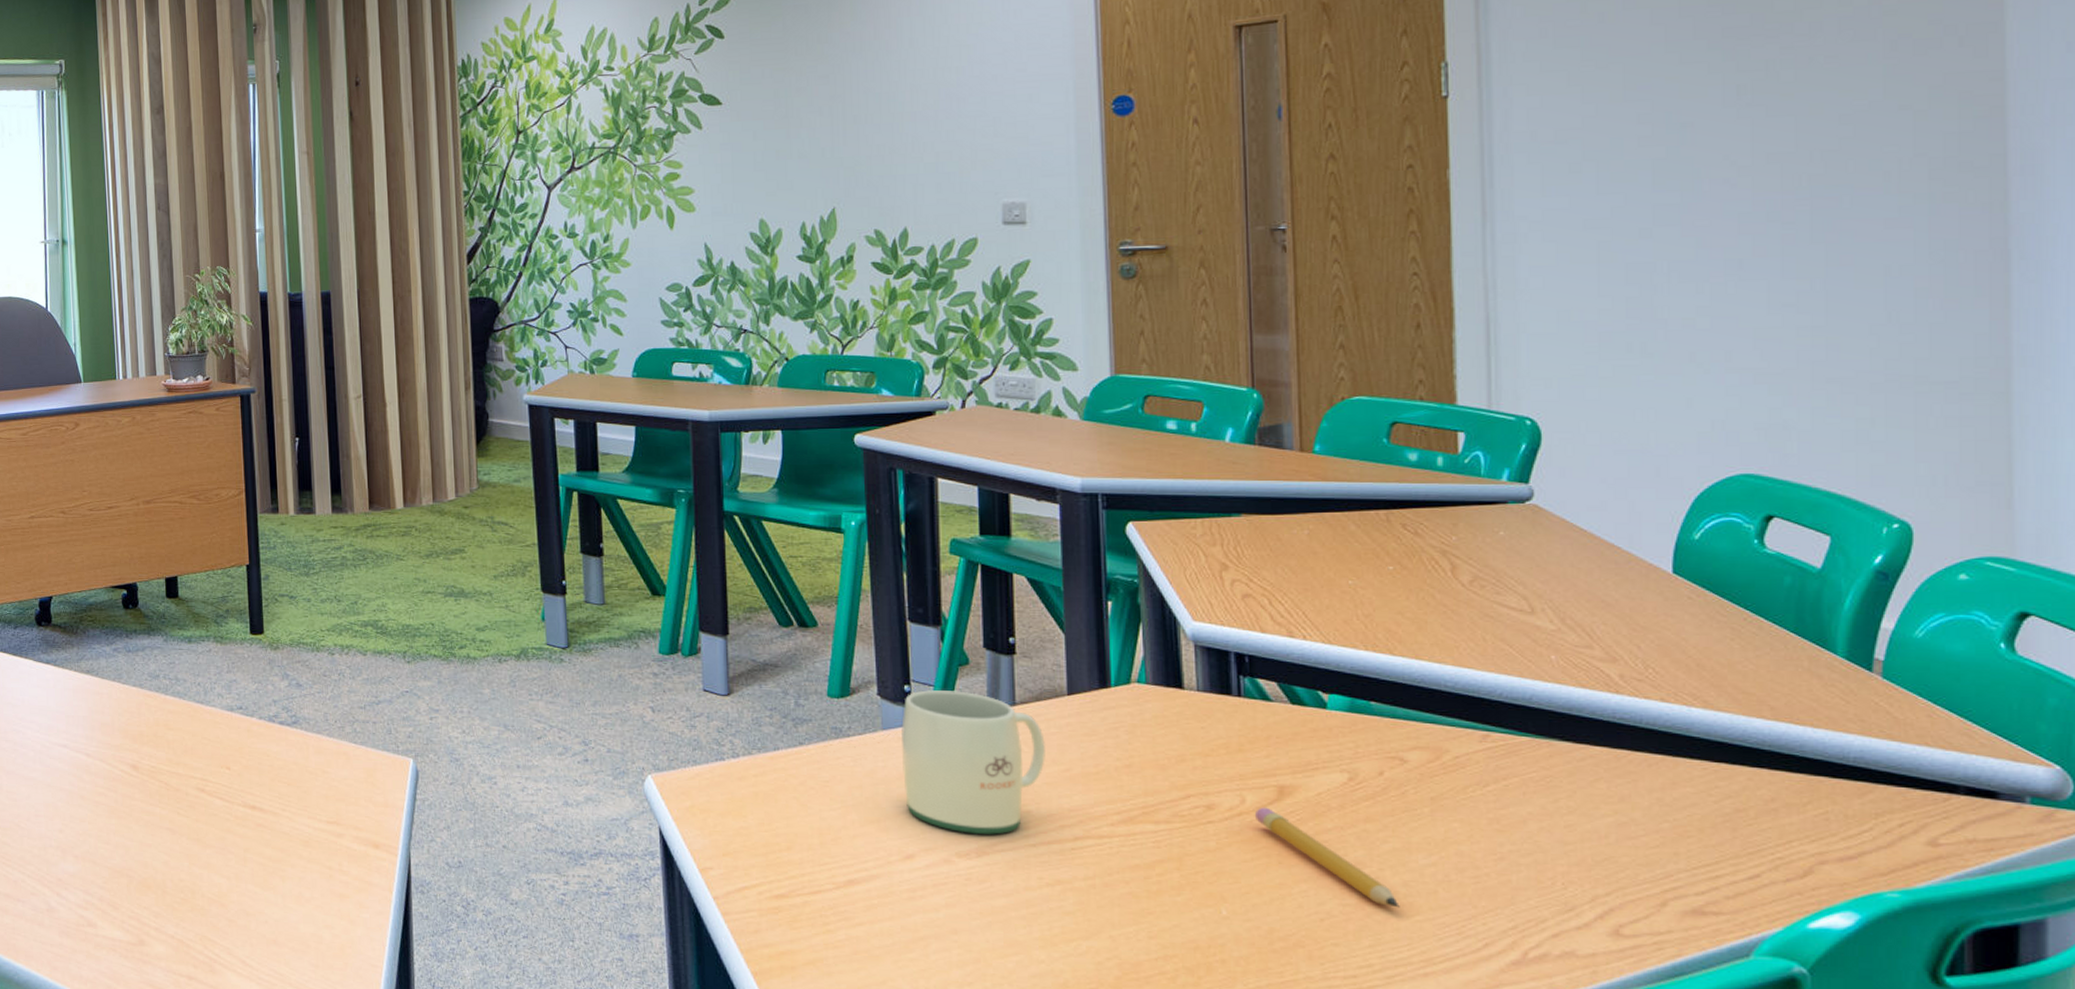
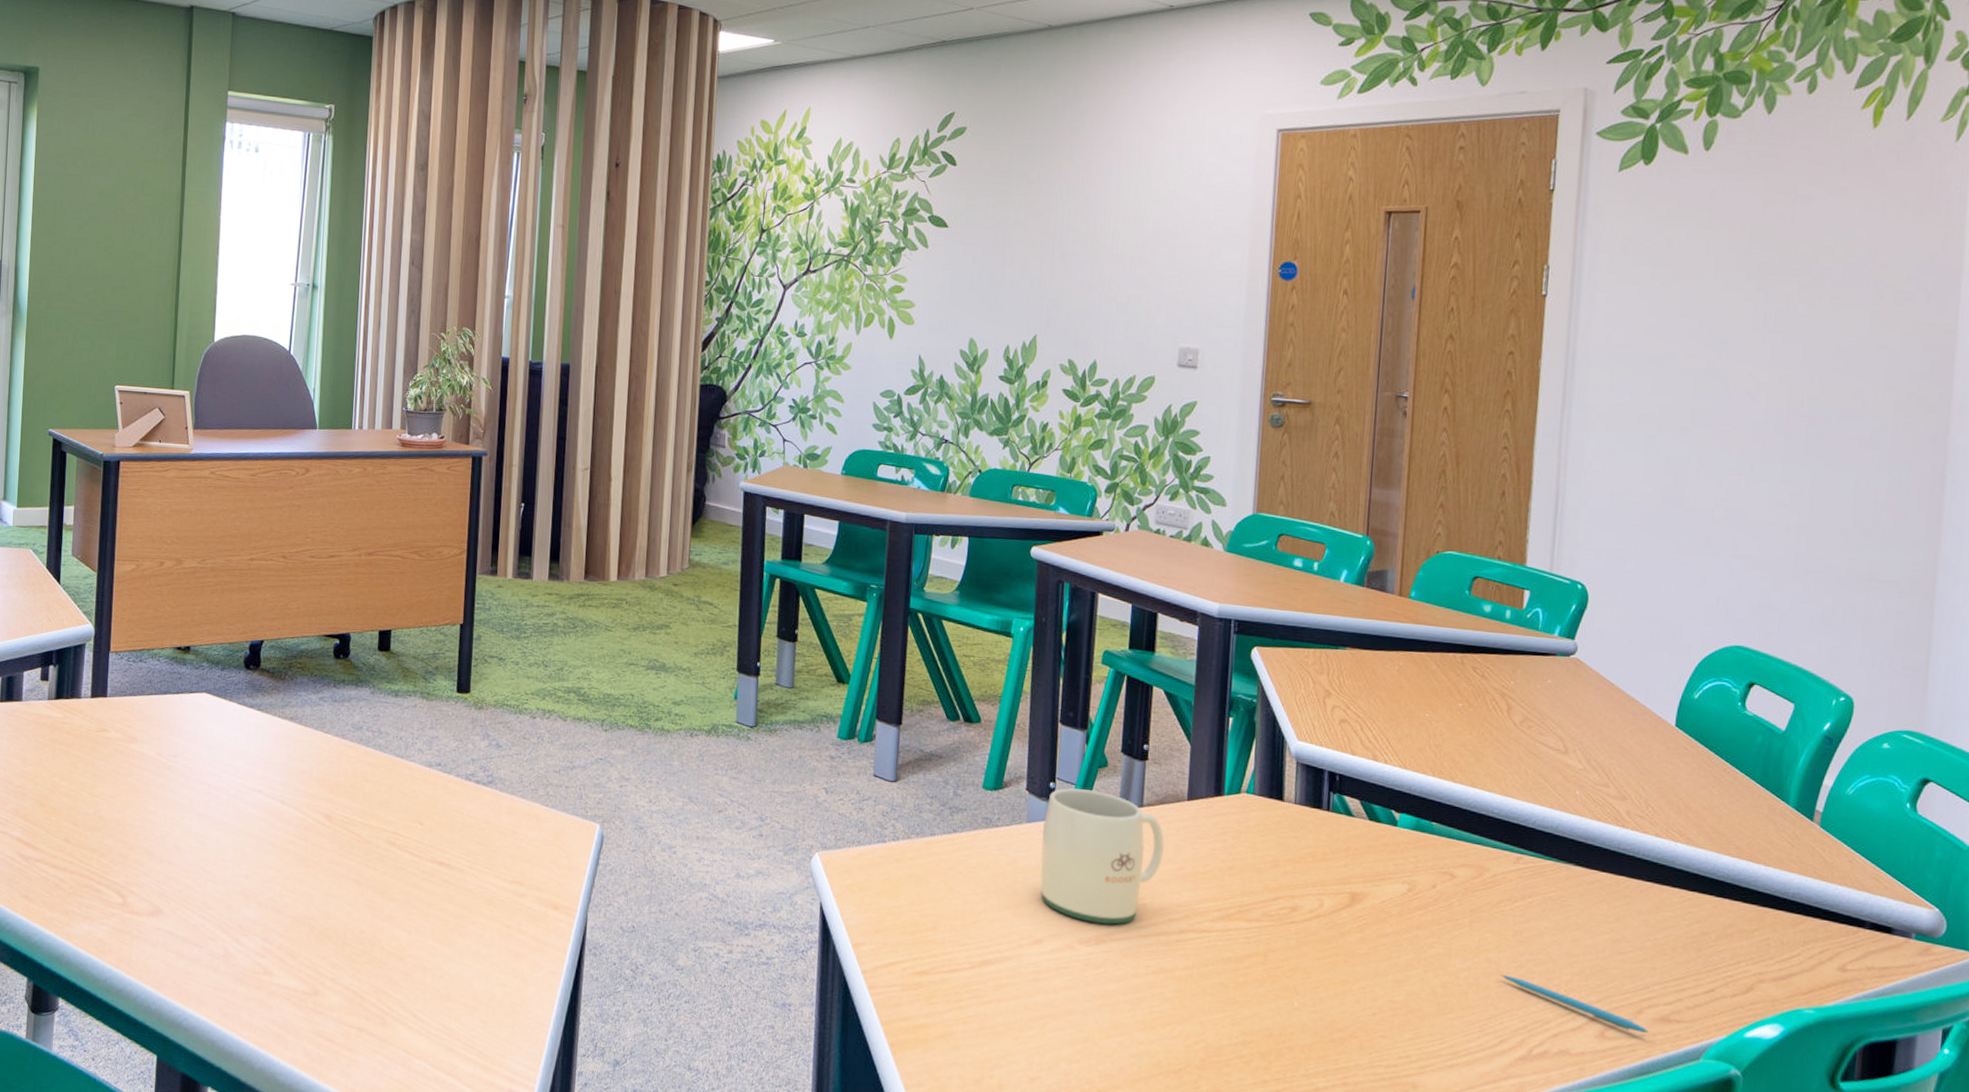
pencil: present [1254,807,1400,908] -> none [1329,911,1437,1006]
pen: none [1477,868,1679,929] -> present [1501,974,1650,1034]

